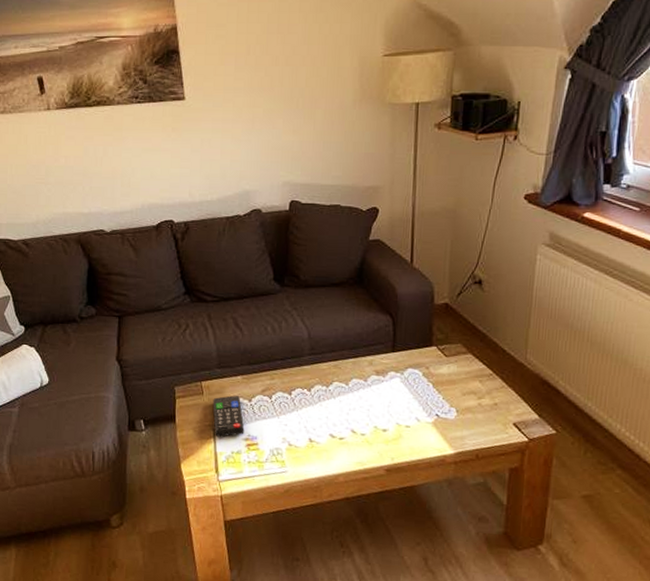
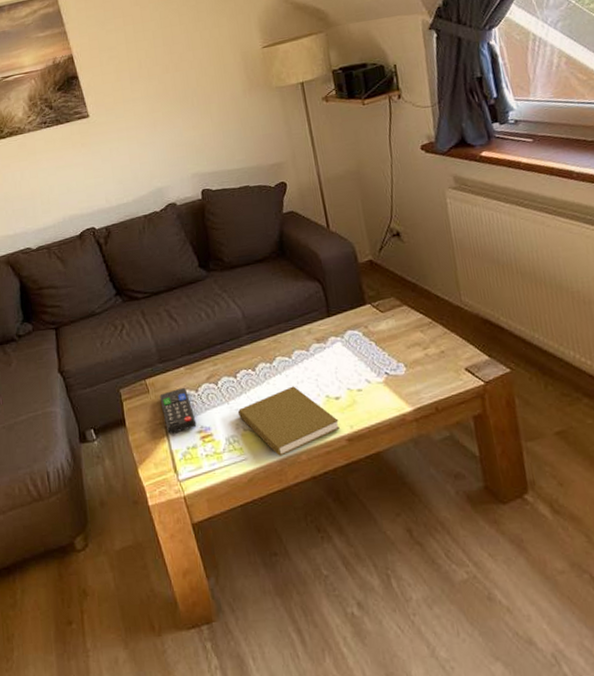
book: none [286,412,382,474] -> present [237,386,340,456]

